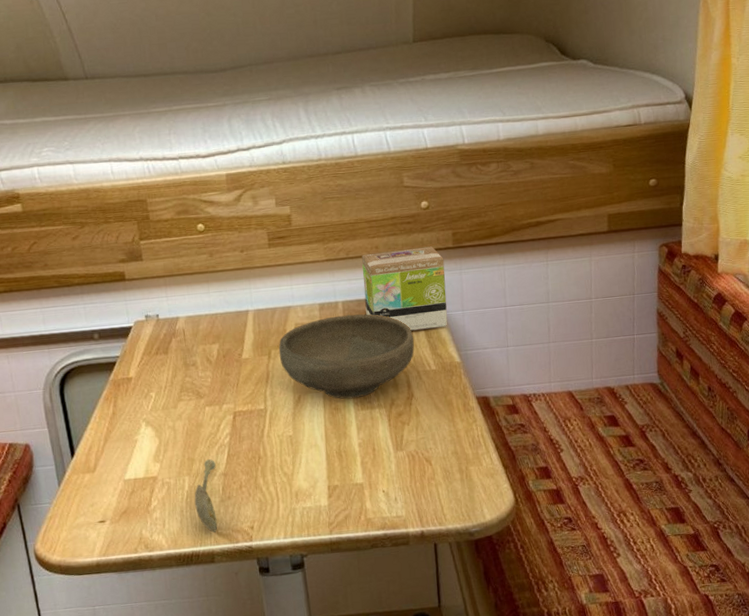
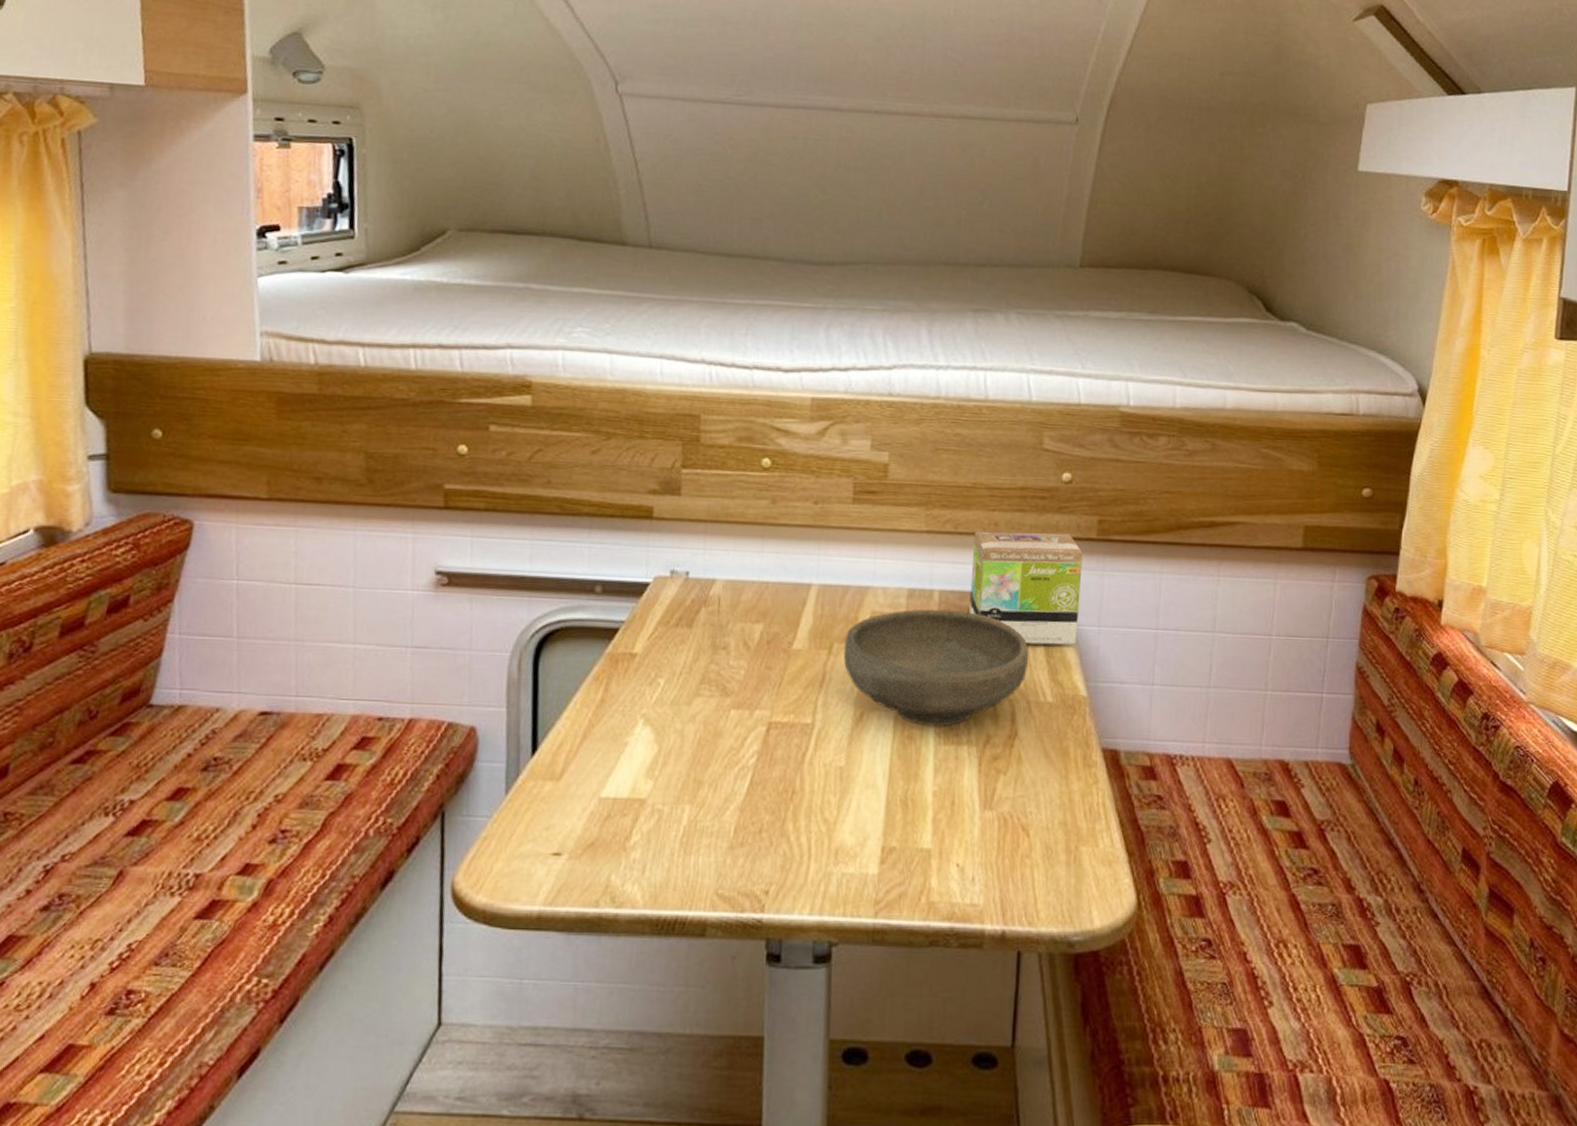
soupspoon: present [194,459,218,533] -> none [691,784,731,892]

